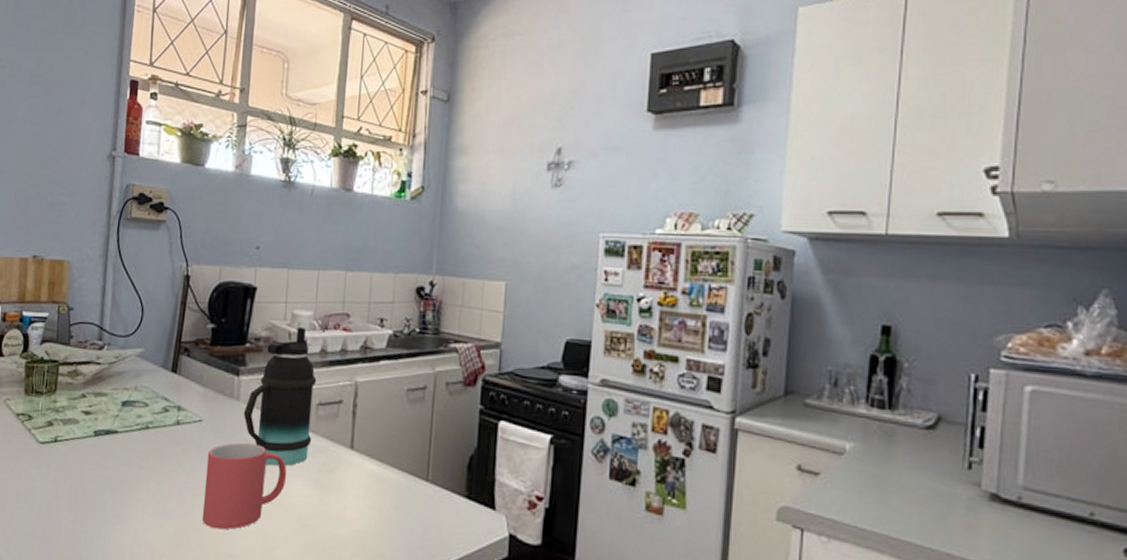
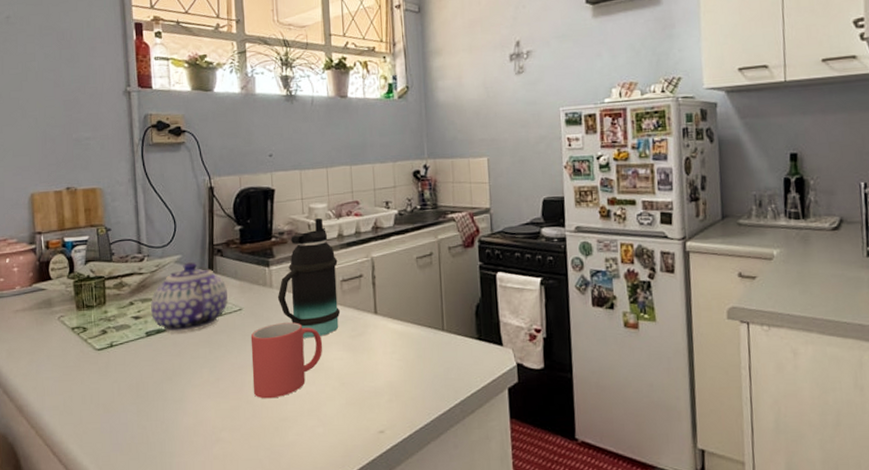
teapot: none [103,358,189,438] -> present [151,262,228,333]

